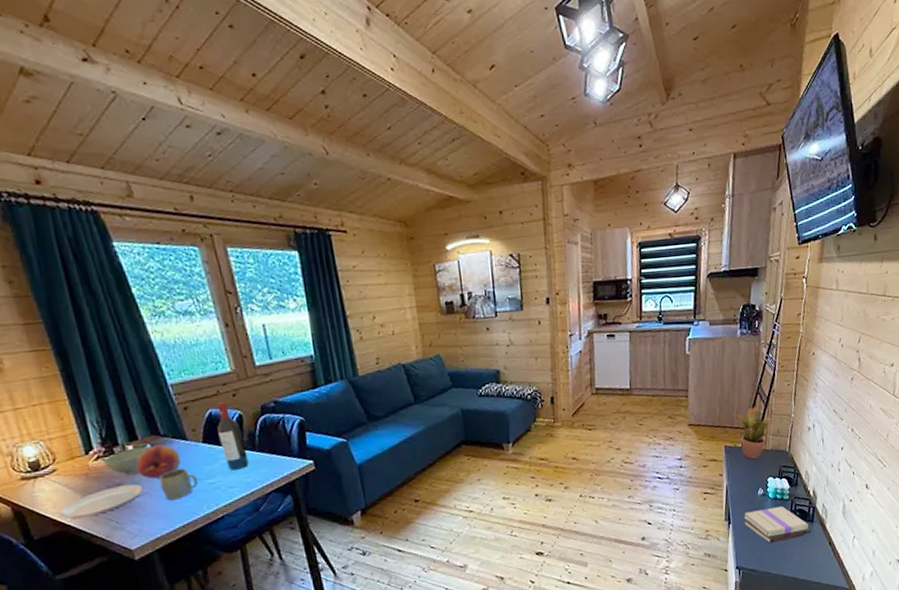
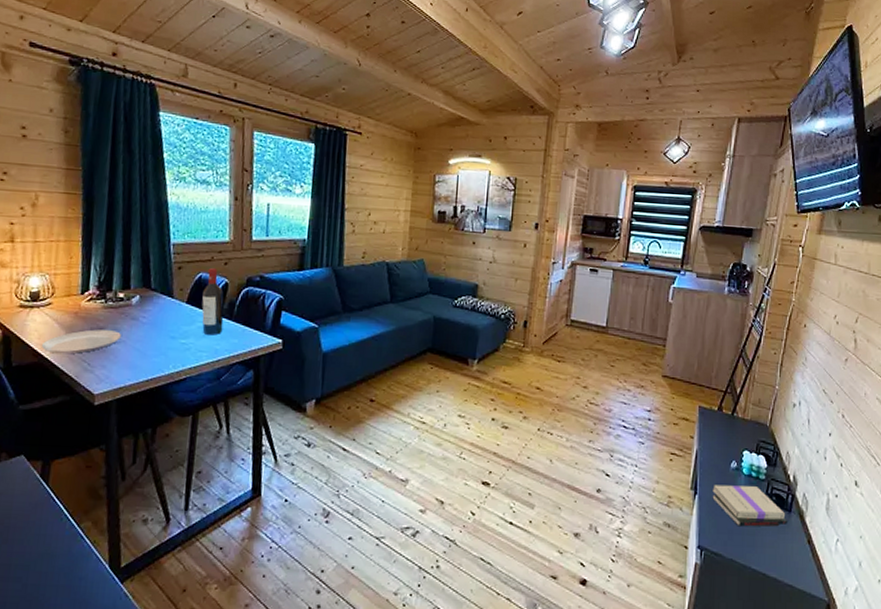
bowl: present [103,446,152,476] -> none [94,296,140,322]
fruit: present [135,444,181,479] -> none [120,297,163,329]
mug: present [159,468,199,501] -> none [137,323,173,354]
potted plant: present [736,407,774,460] -> none [715,370,756,428]

